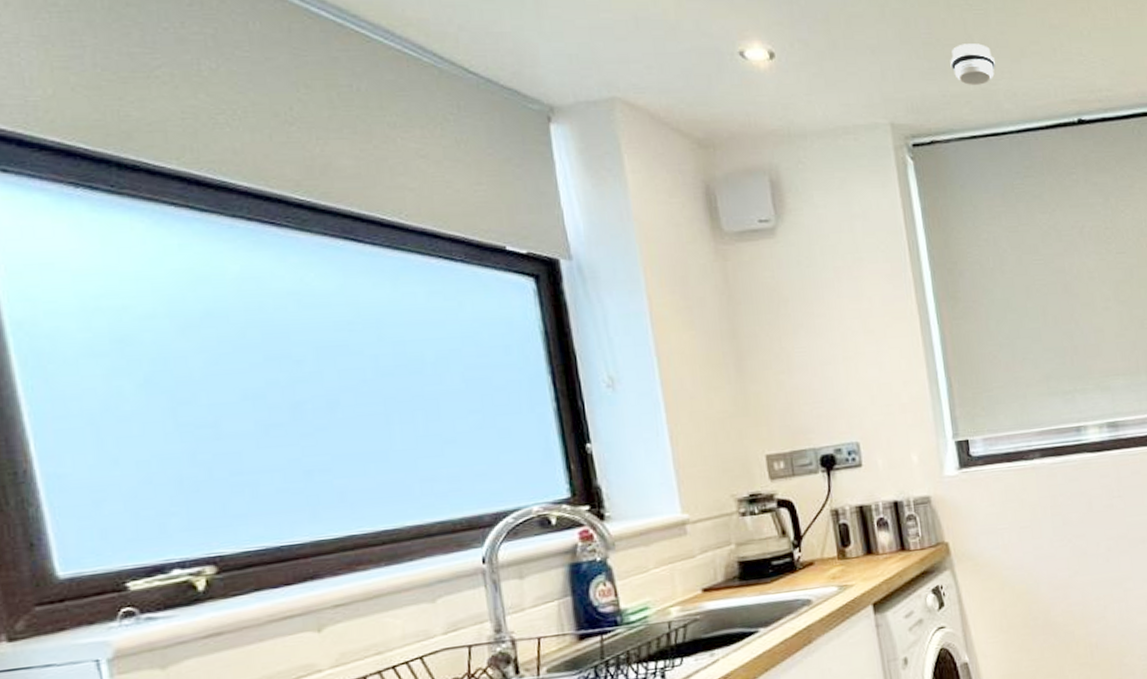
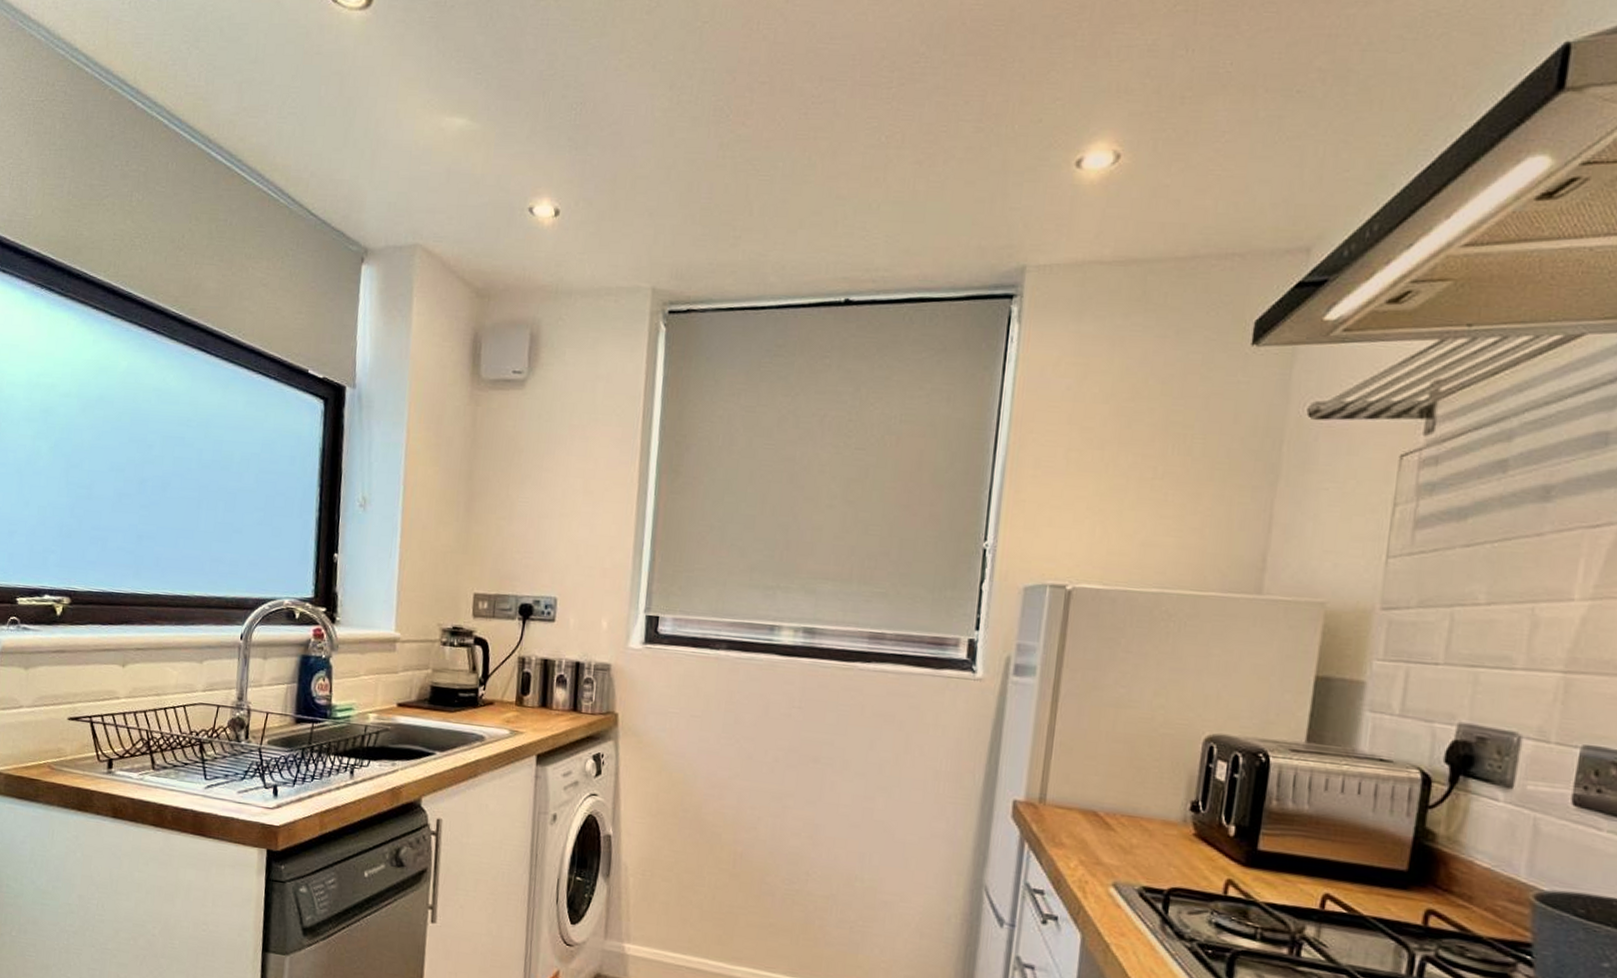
smoke detector: present [950,43,996,85] -> none [723,211,771,255]

